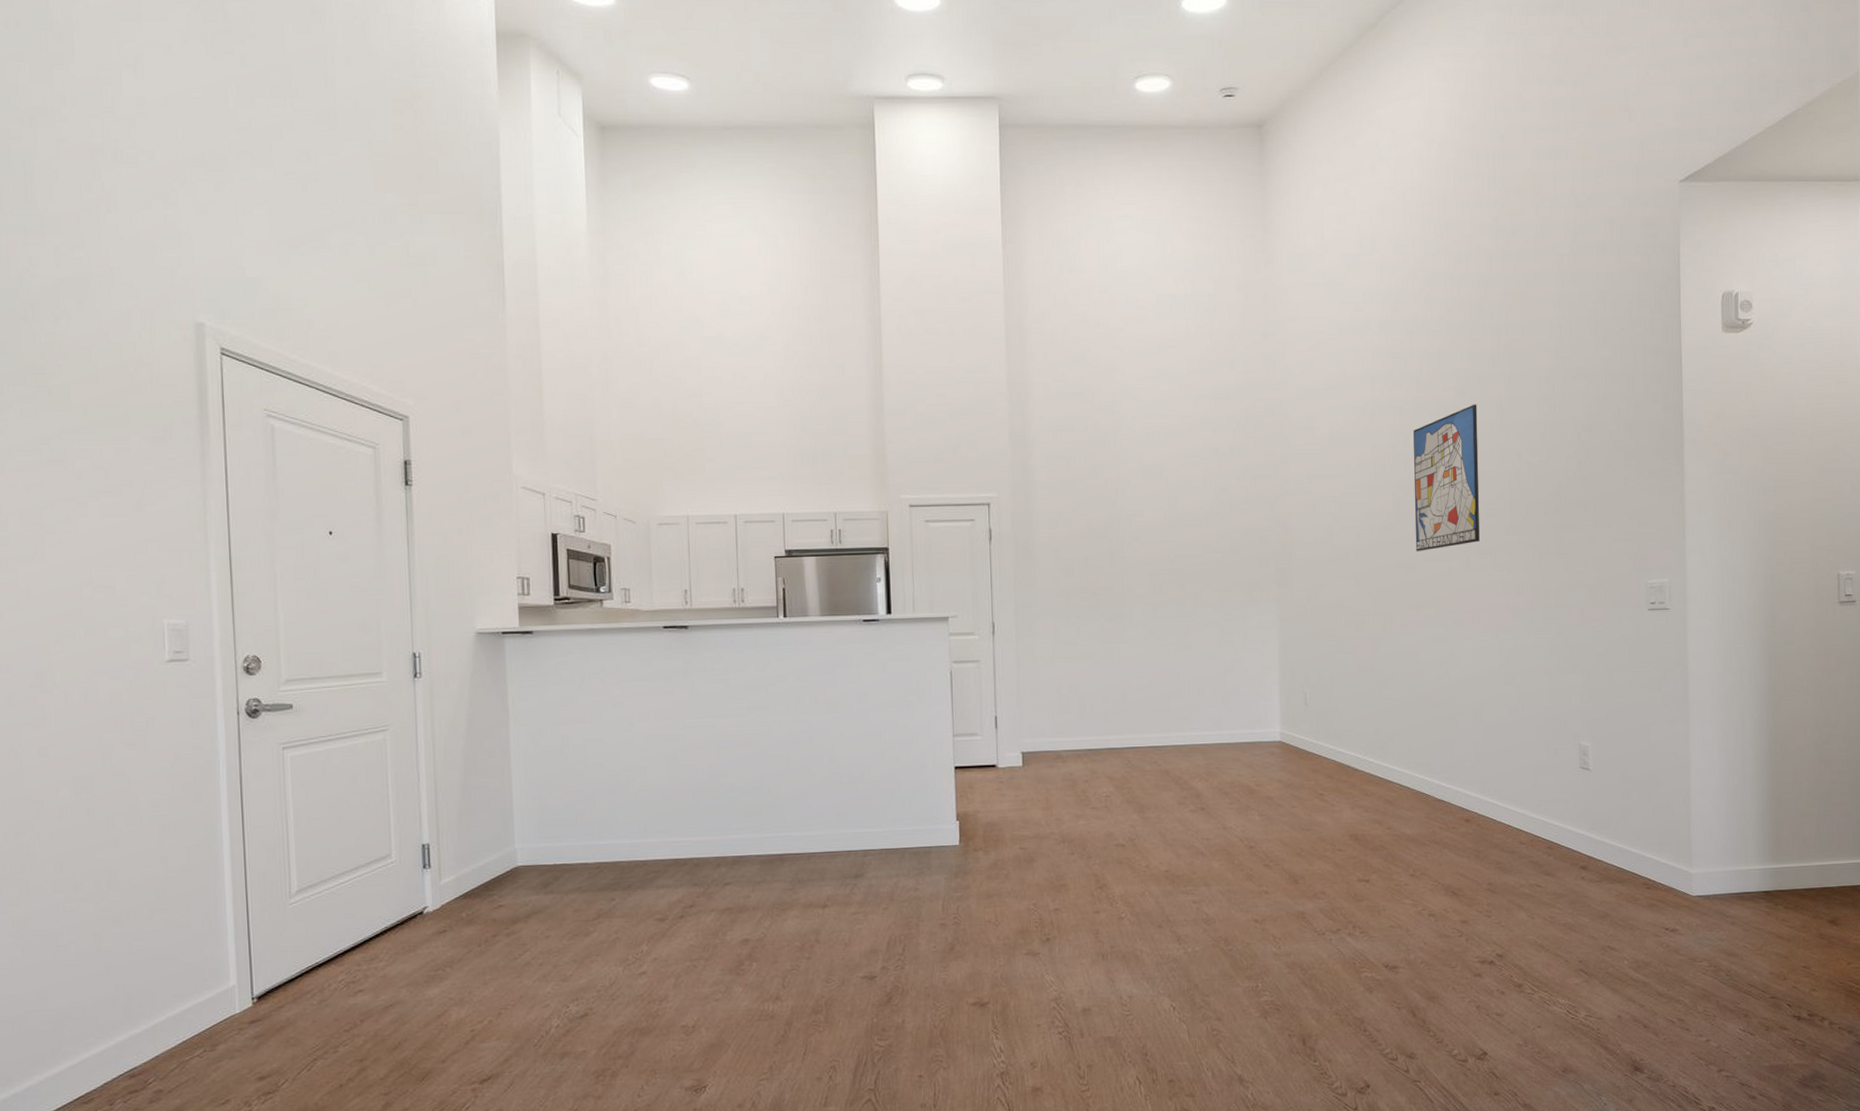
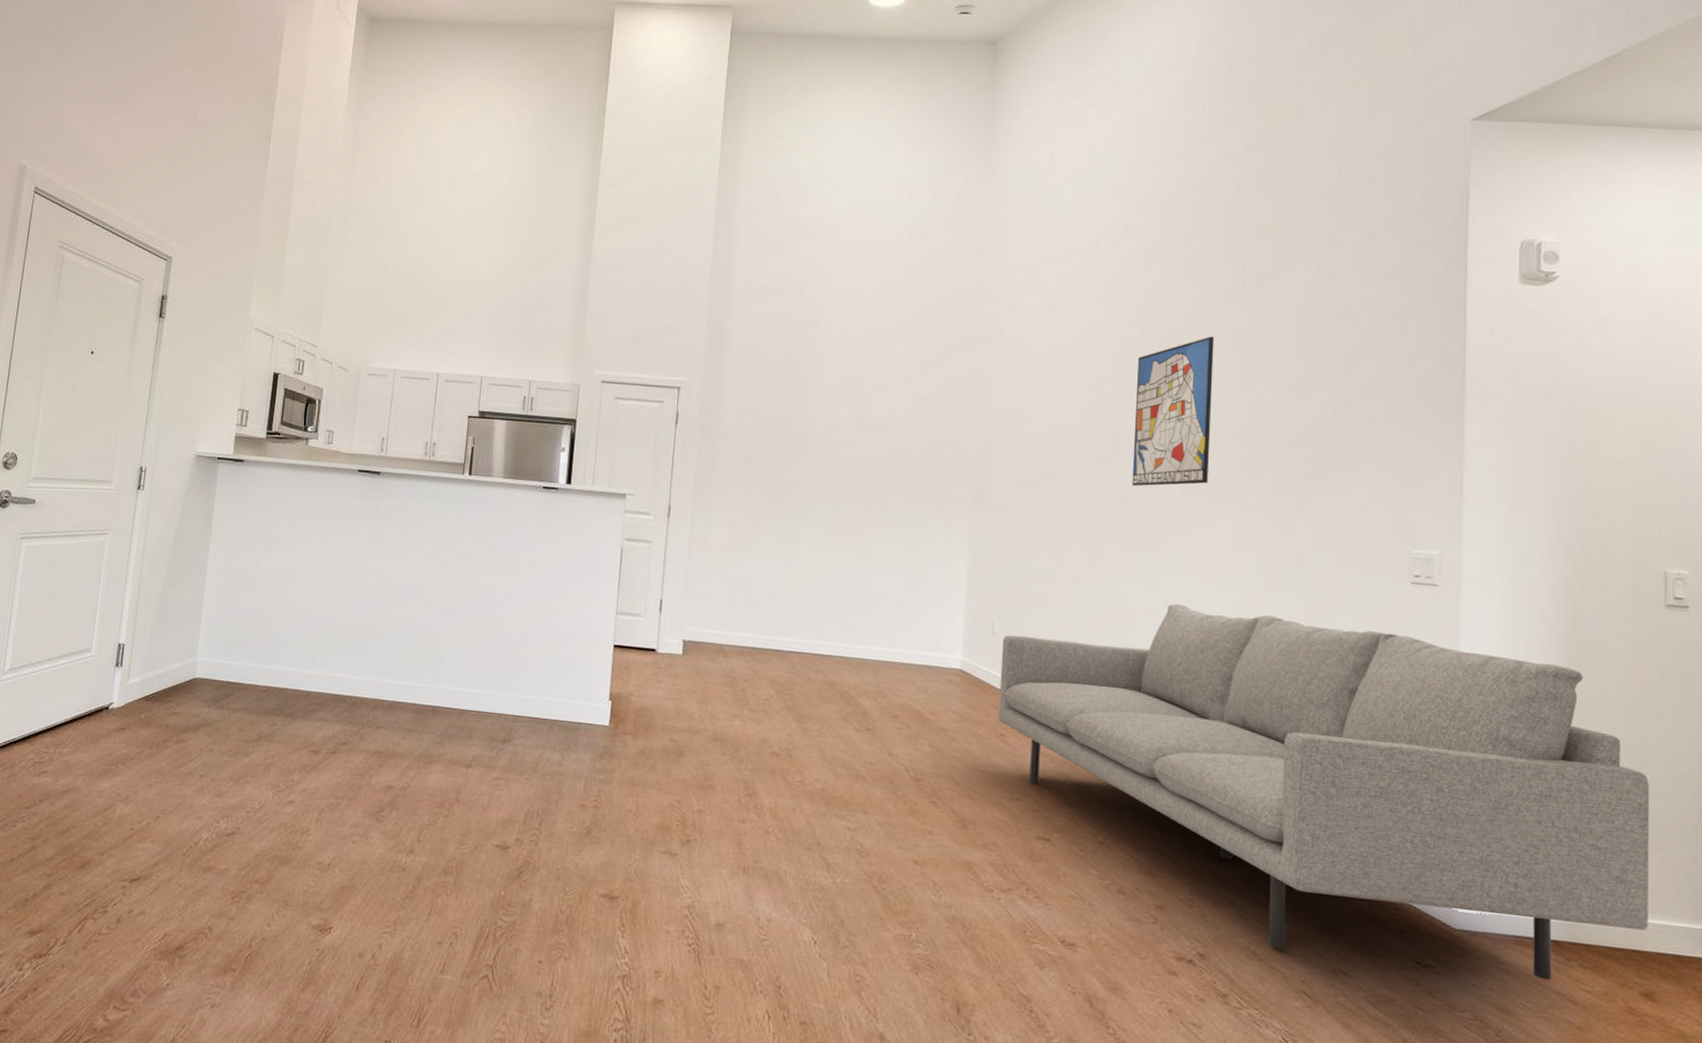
sofa: none [1315,654,1832,939] -> present [998,604,1650,980]

